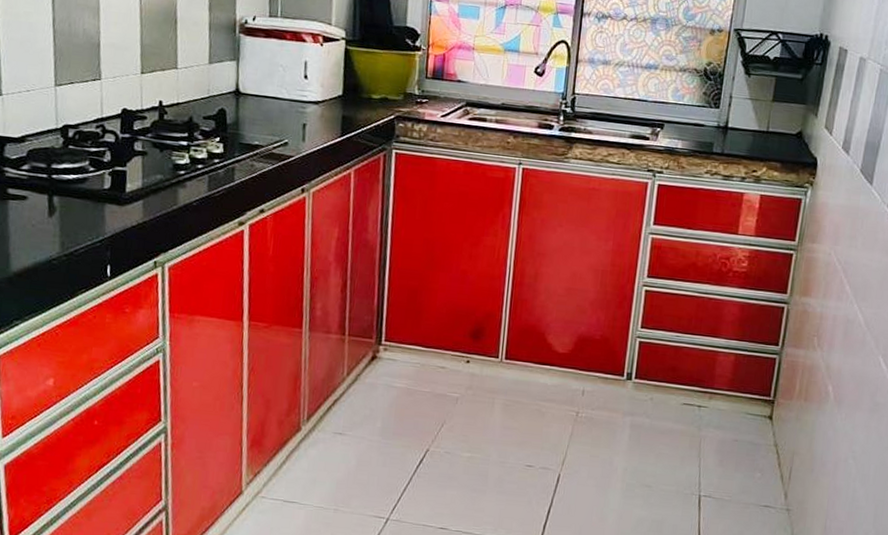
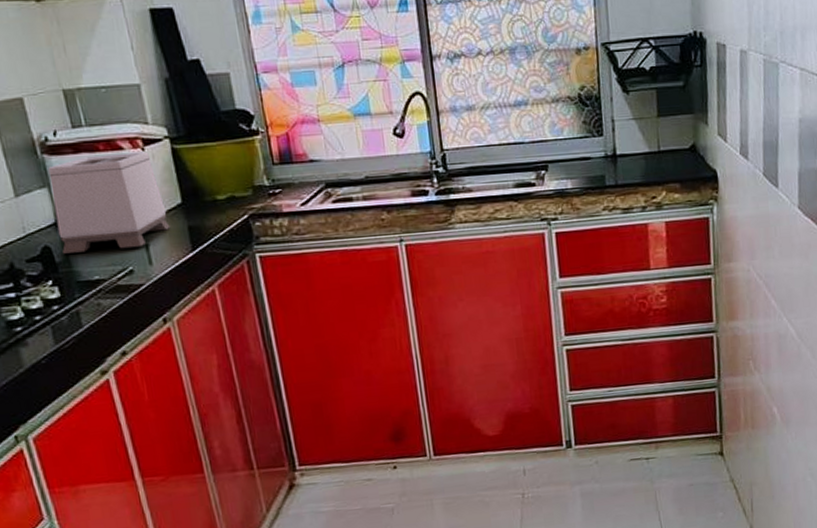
toaster: none [235,42,328,124] -> present [48,151,171,254]

